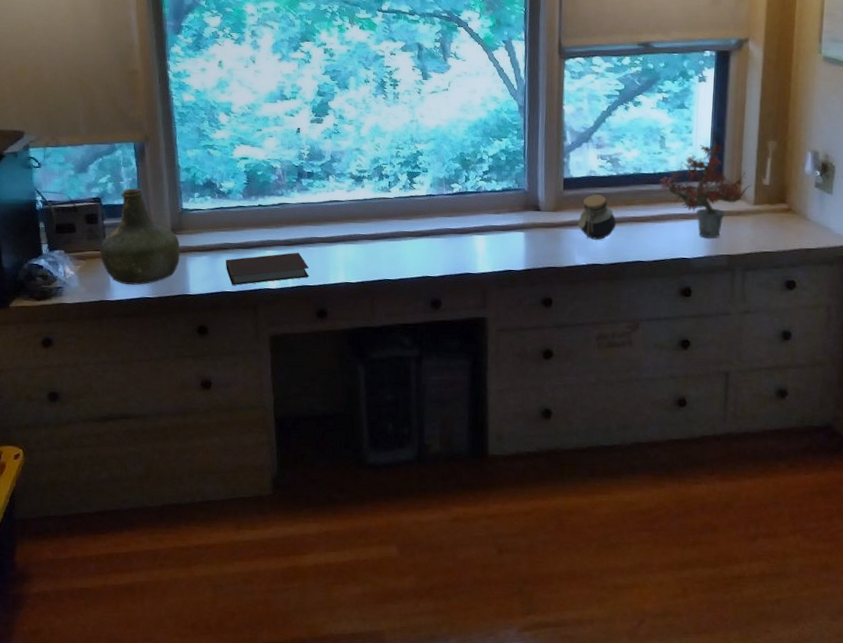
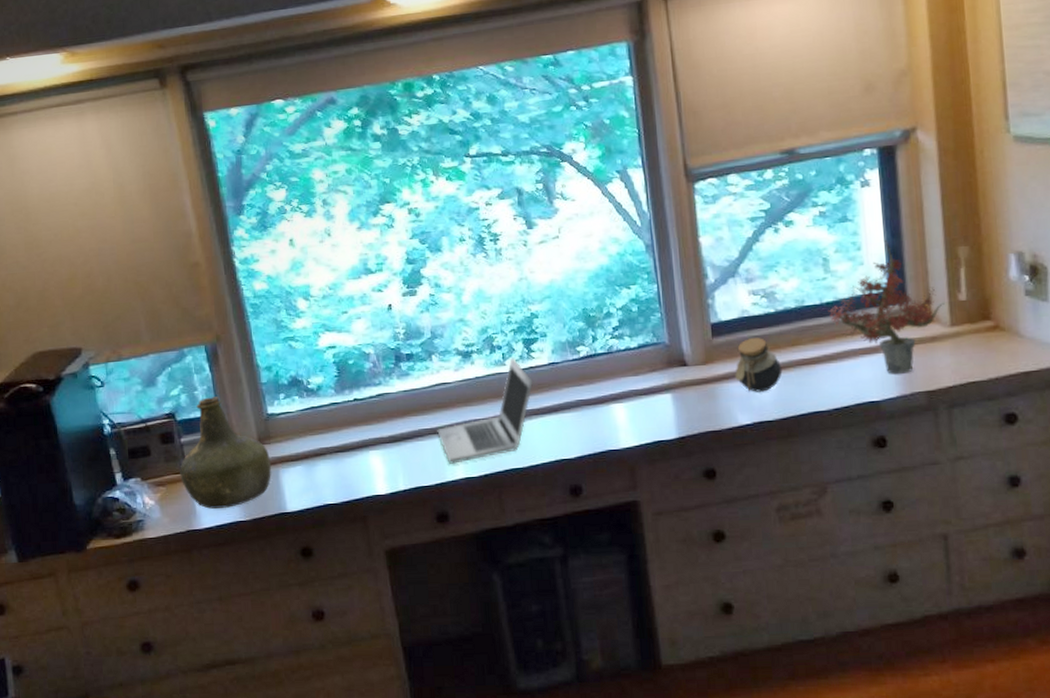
notebook: present [225,252,309,285] -> none [323,449,422,496]
laptop: none [326,186,412,270] -> present [437,357,534,464]

